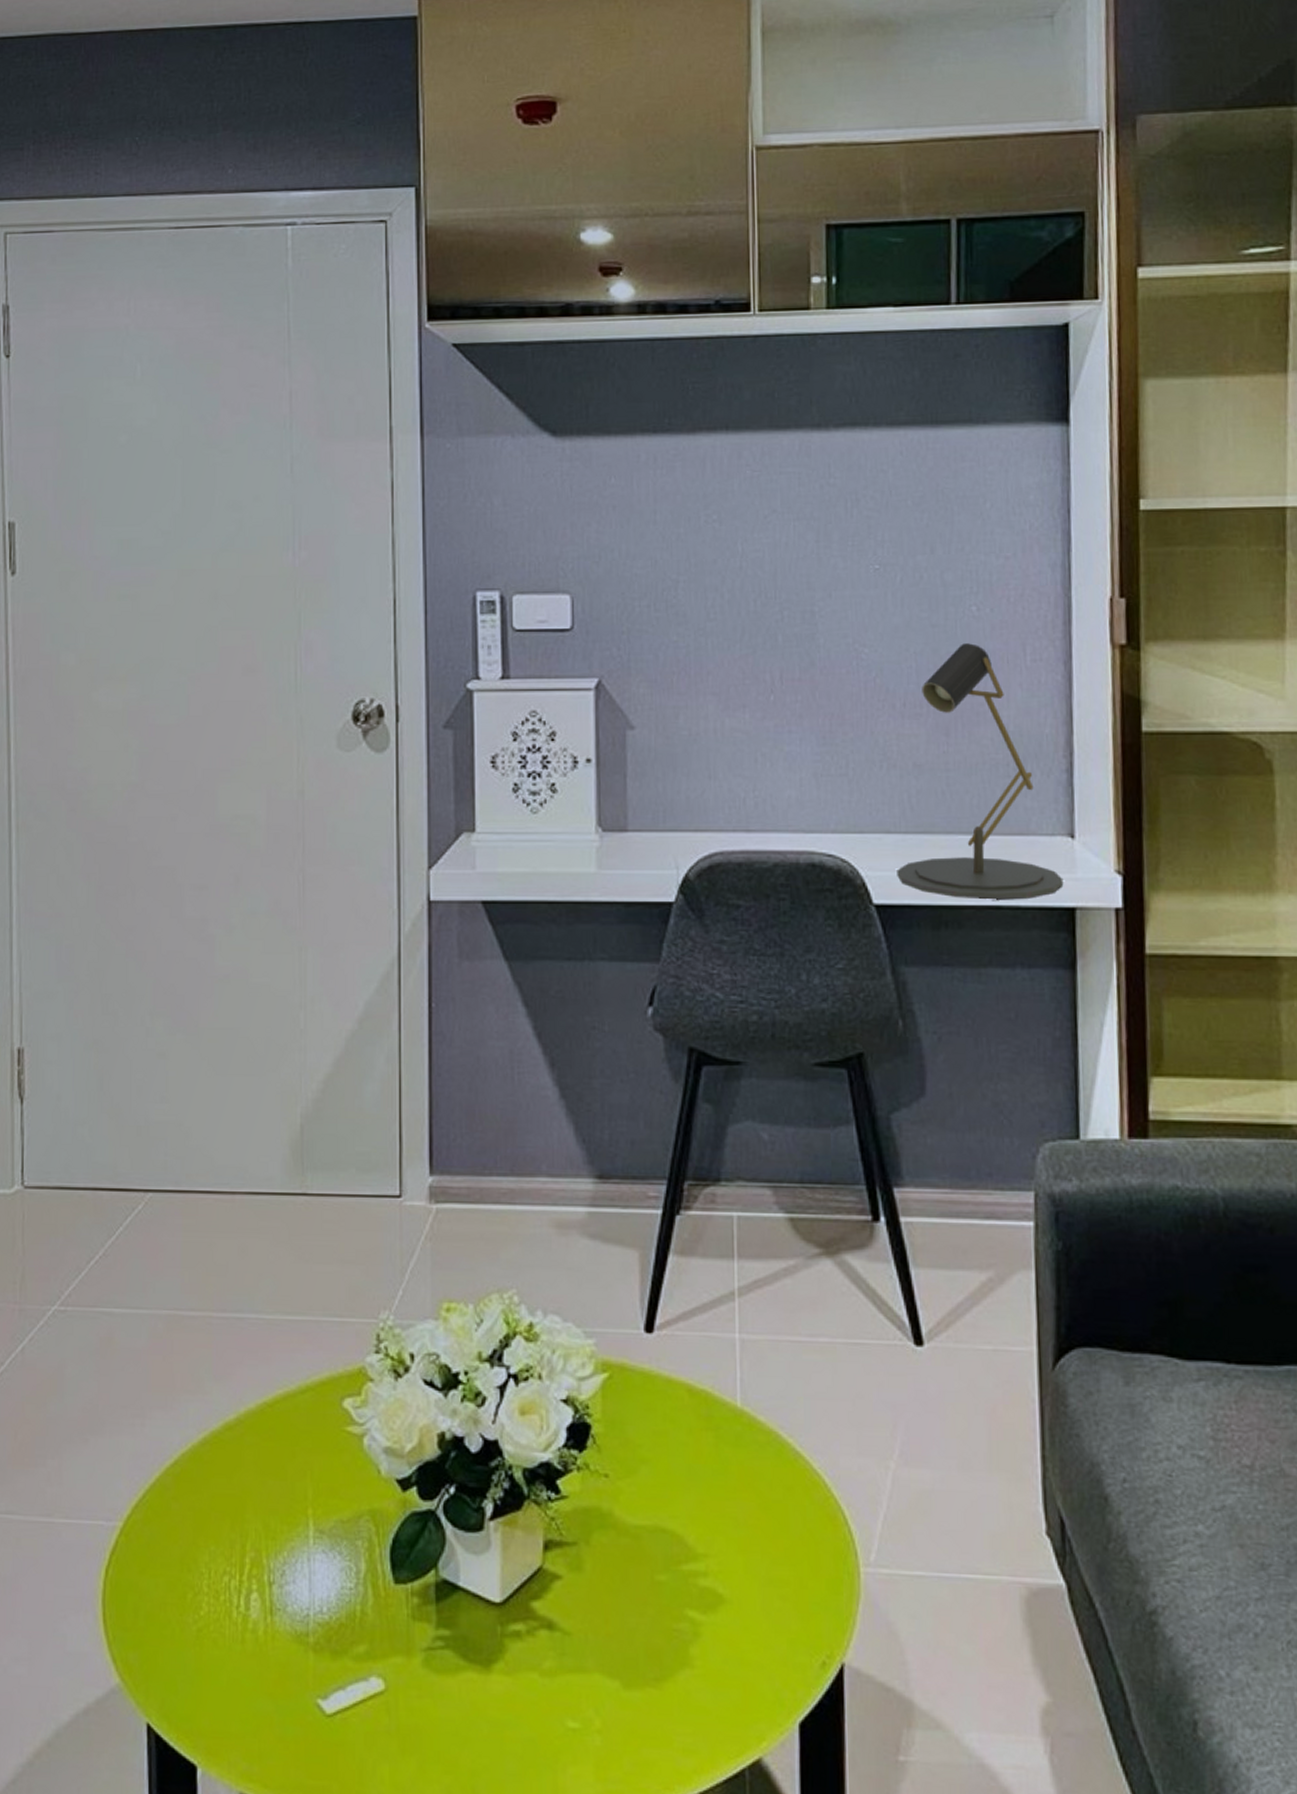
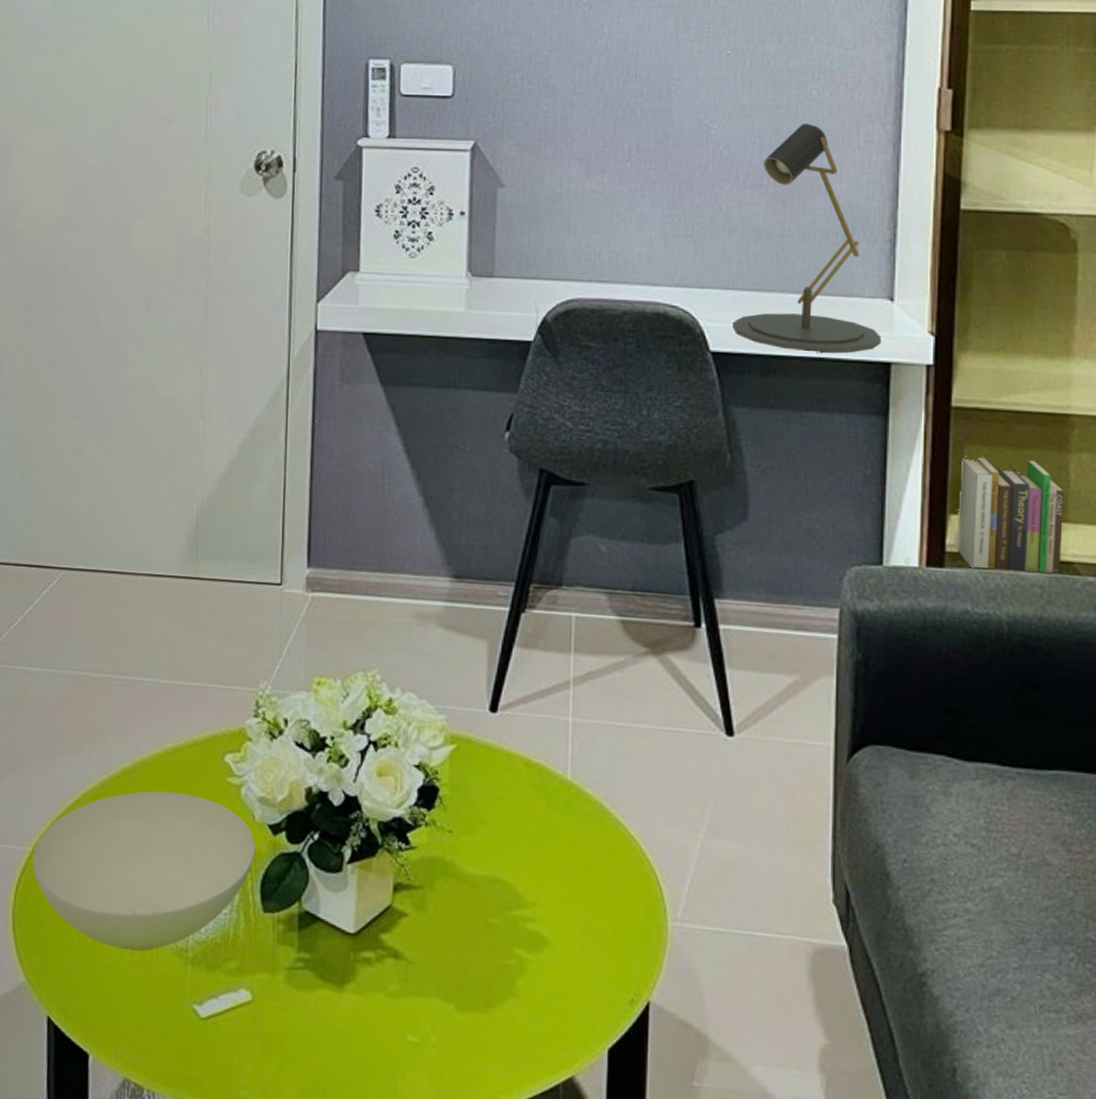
bowl: none [123,1446,383,1639] -> present [32,791,256,951]
books: none [1157,1008,1278,1141] -> present [954,455,1063,573]

